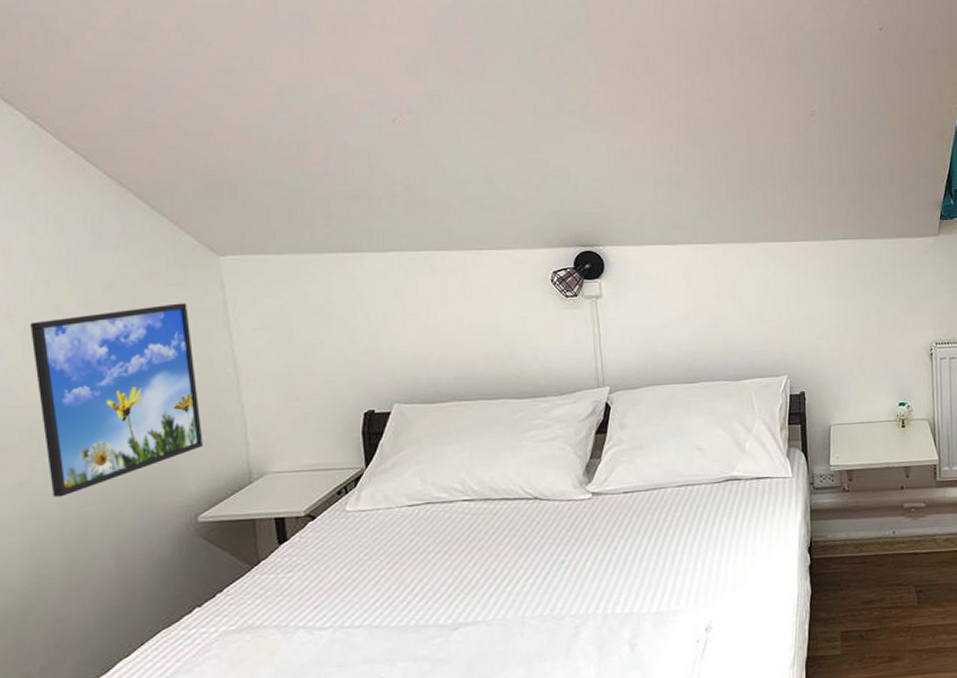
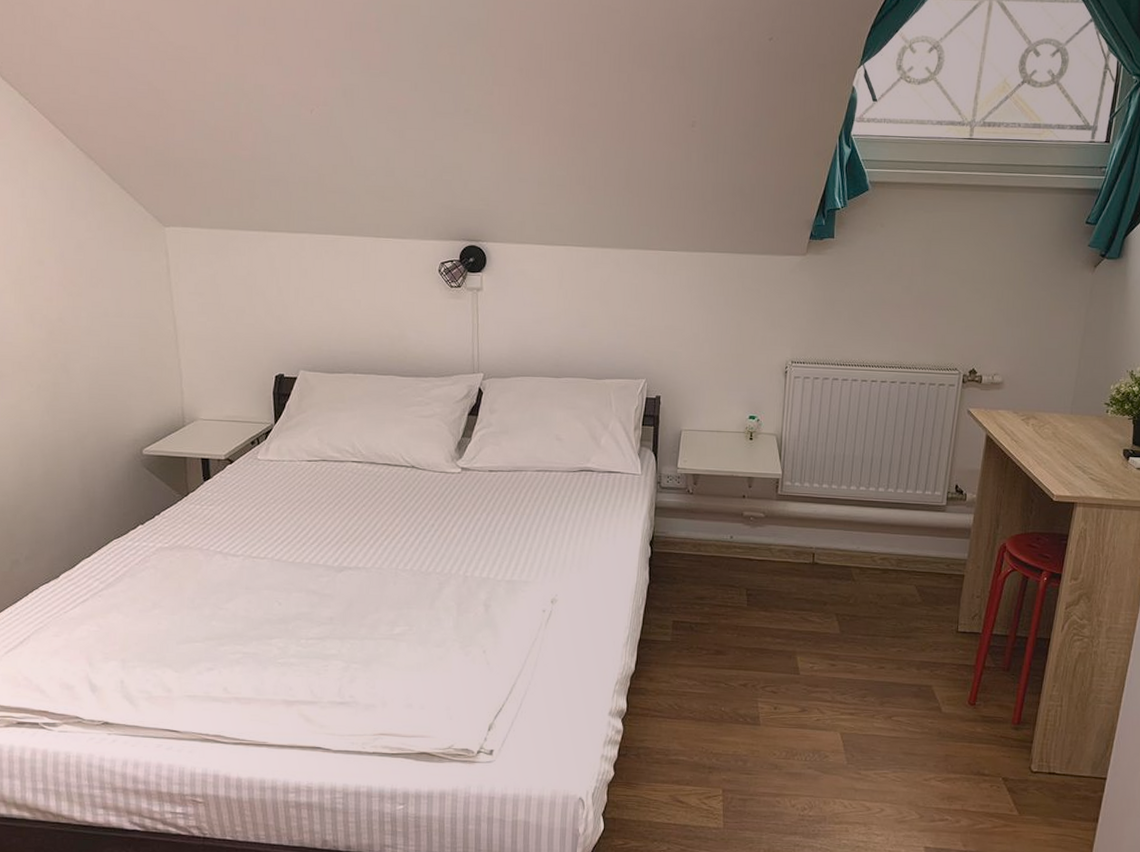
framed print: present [29,303,203,497] -> none [20,265,148,421]

